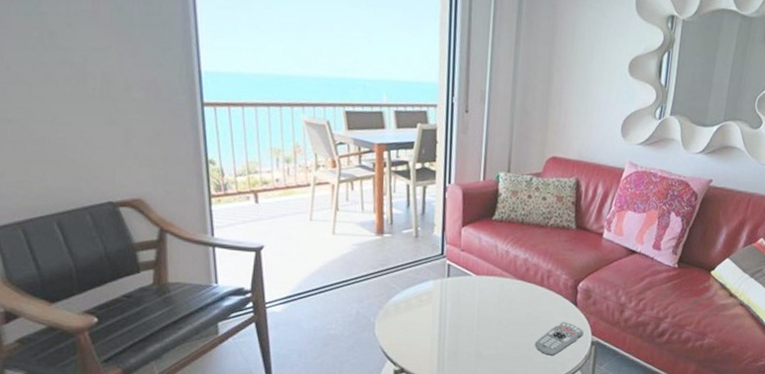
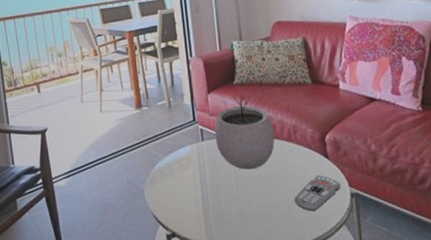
plant pot: none [462,232,527,311] -> present [214,95,275,170]

